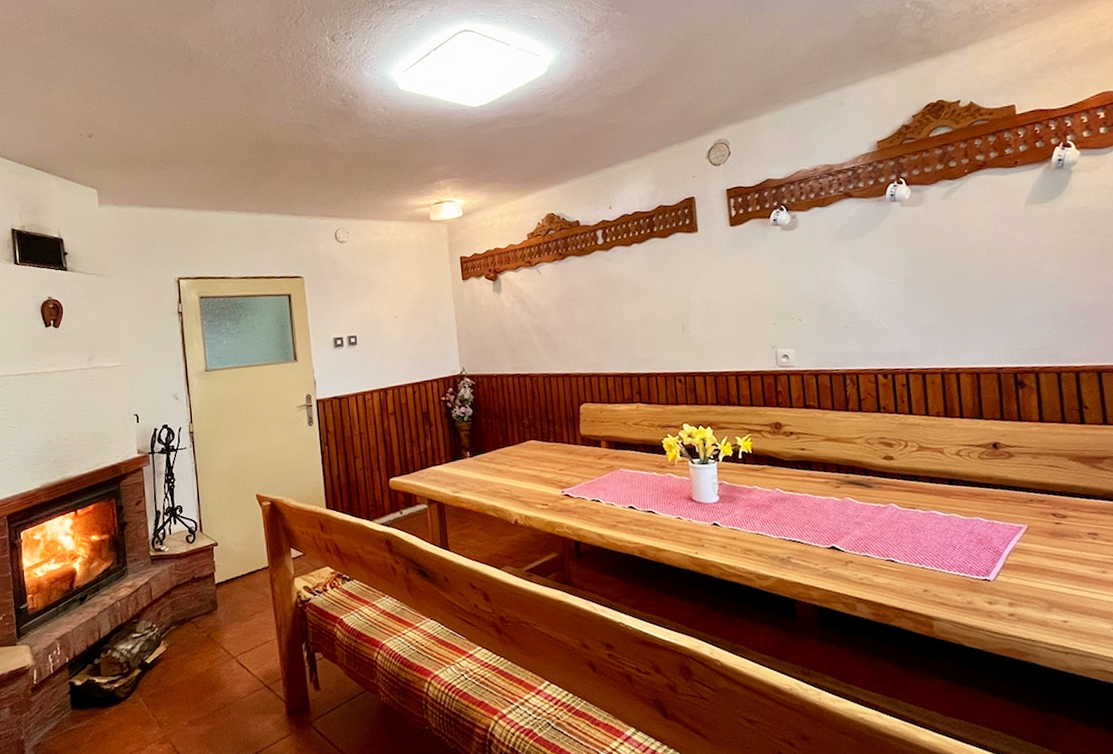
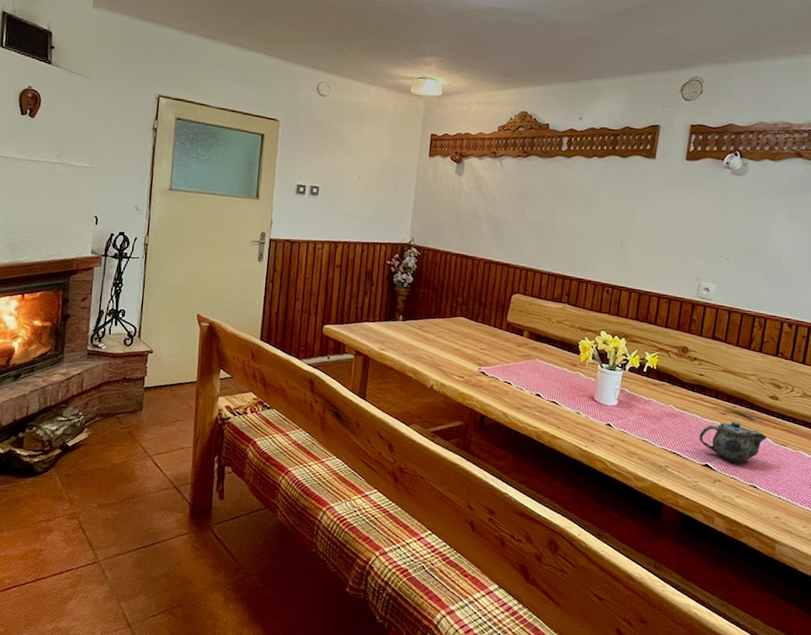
teapot: none [816,491,892,539] -> present [699,420,767,464]

